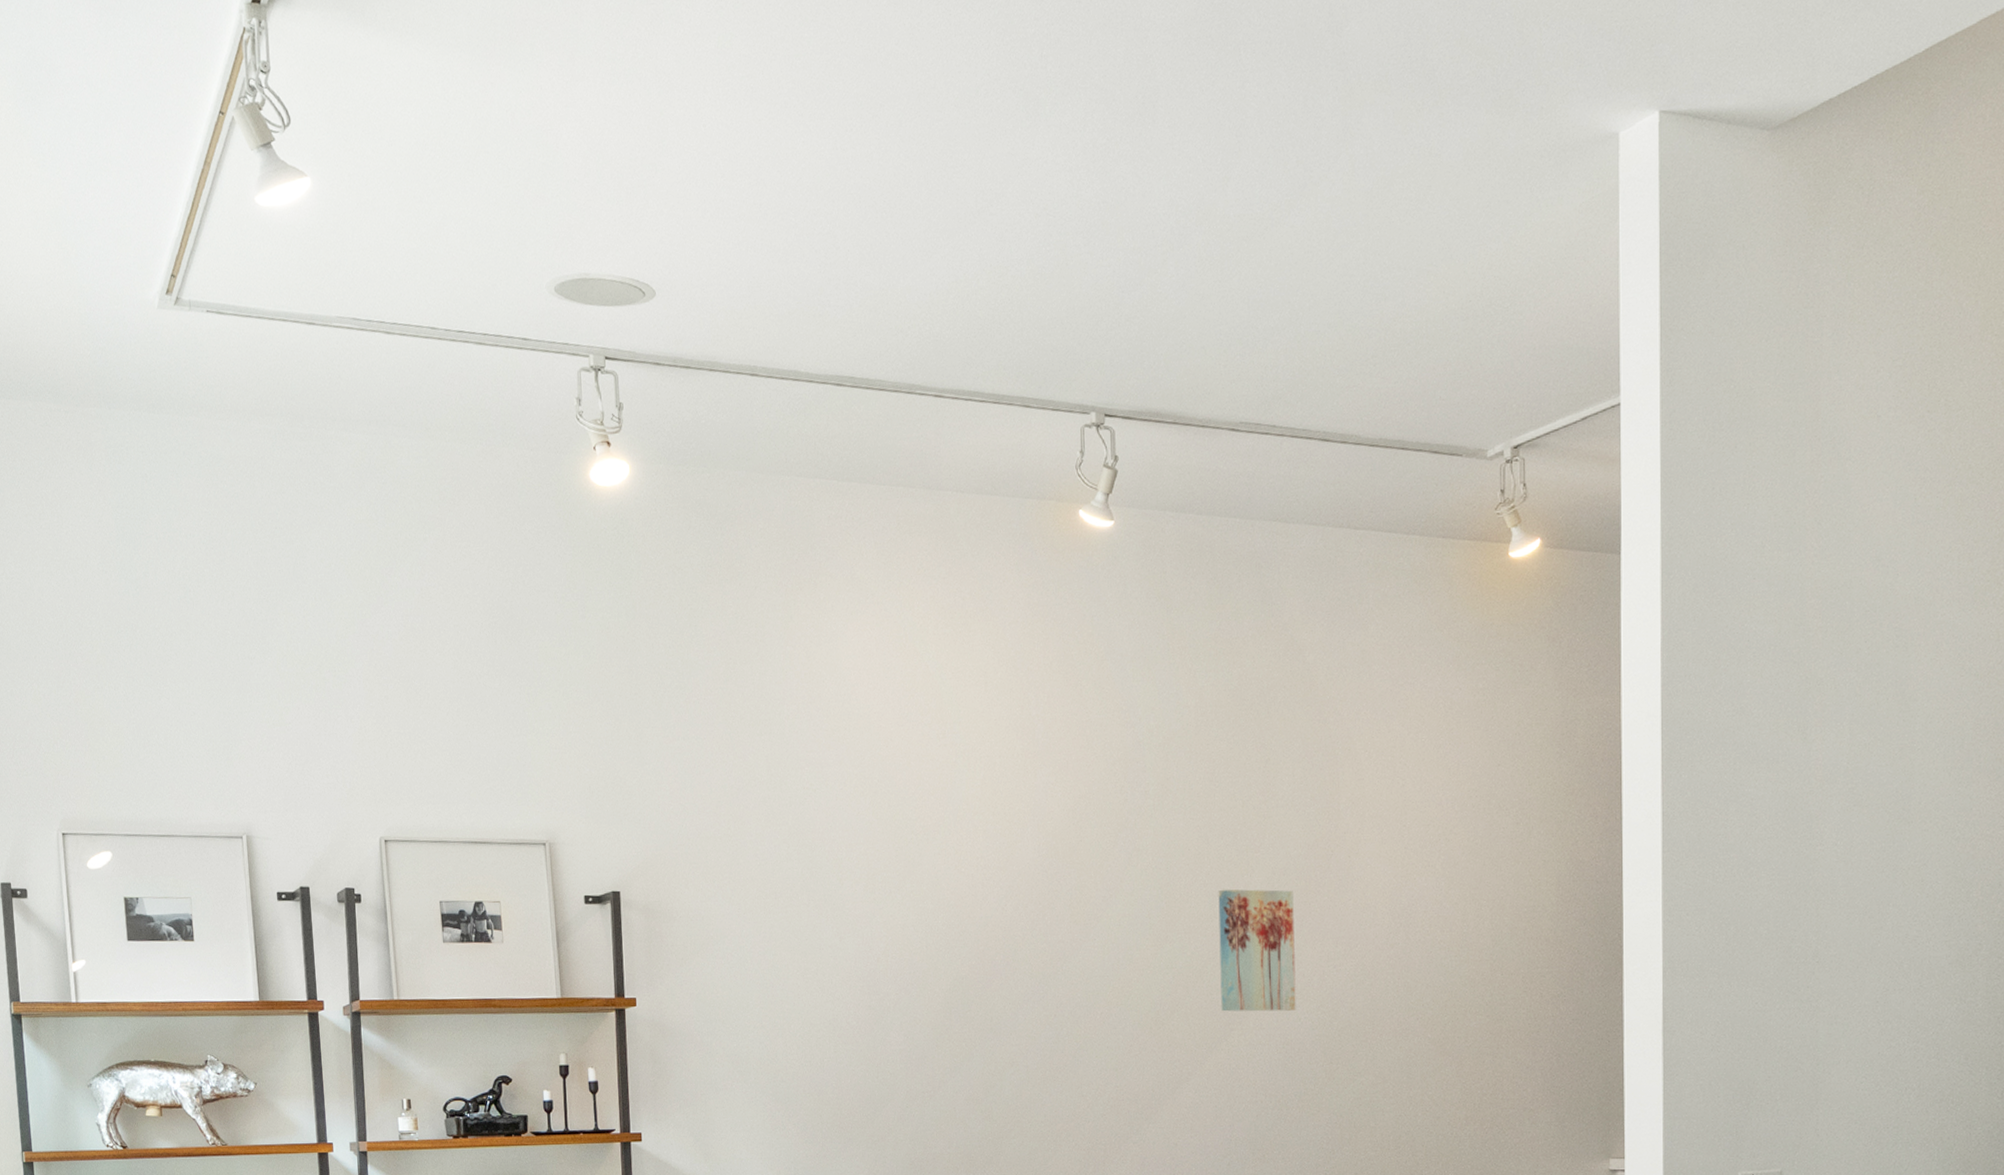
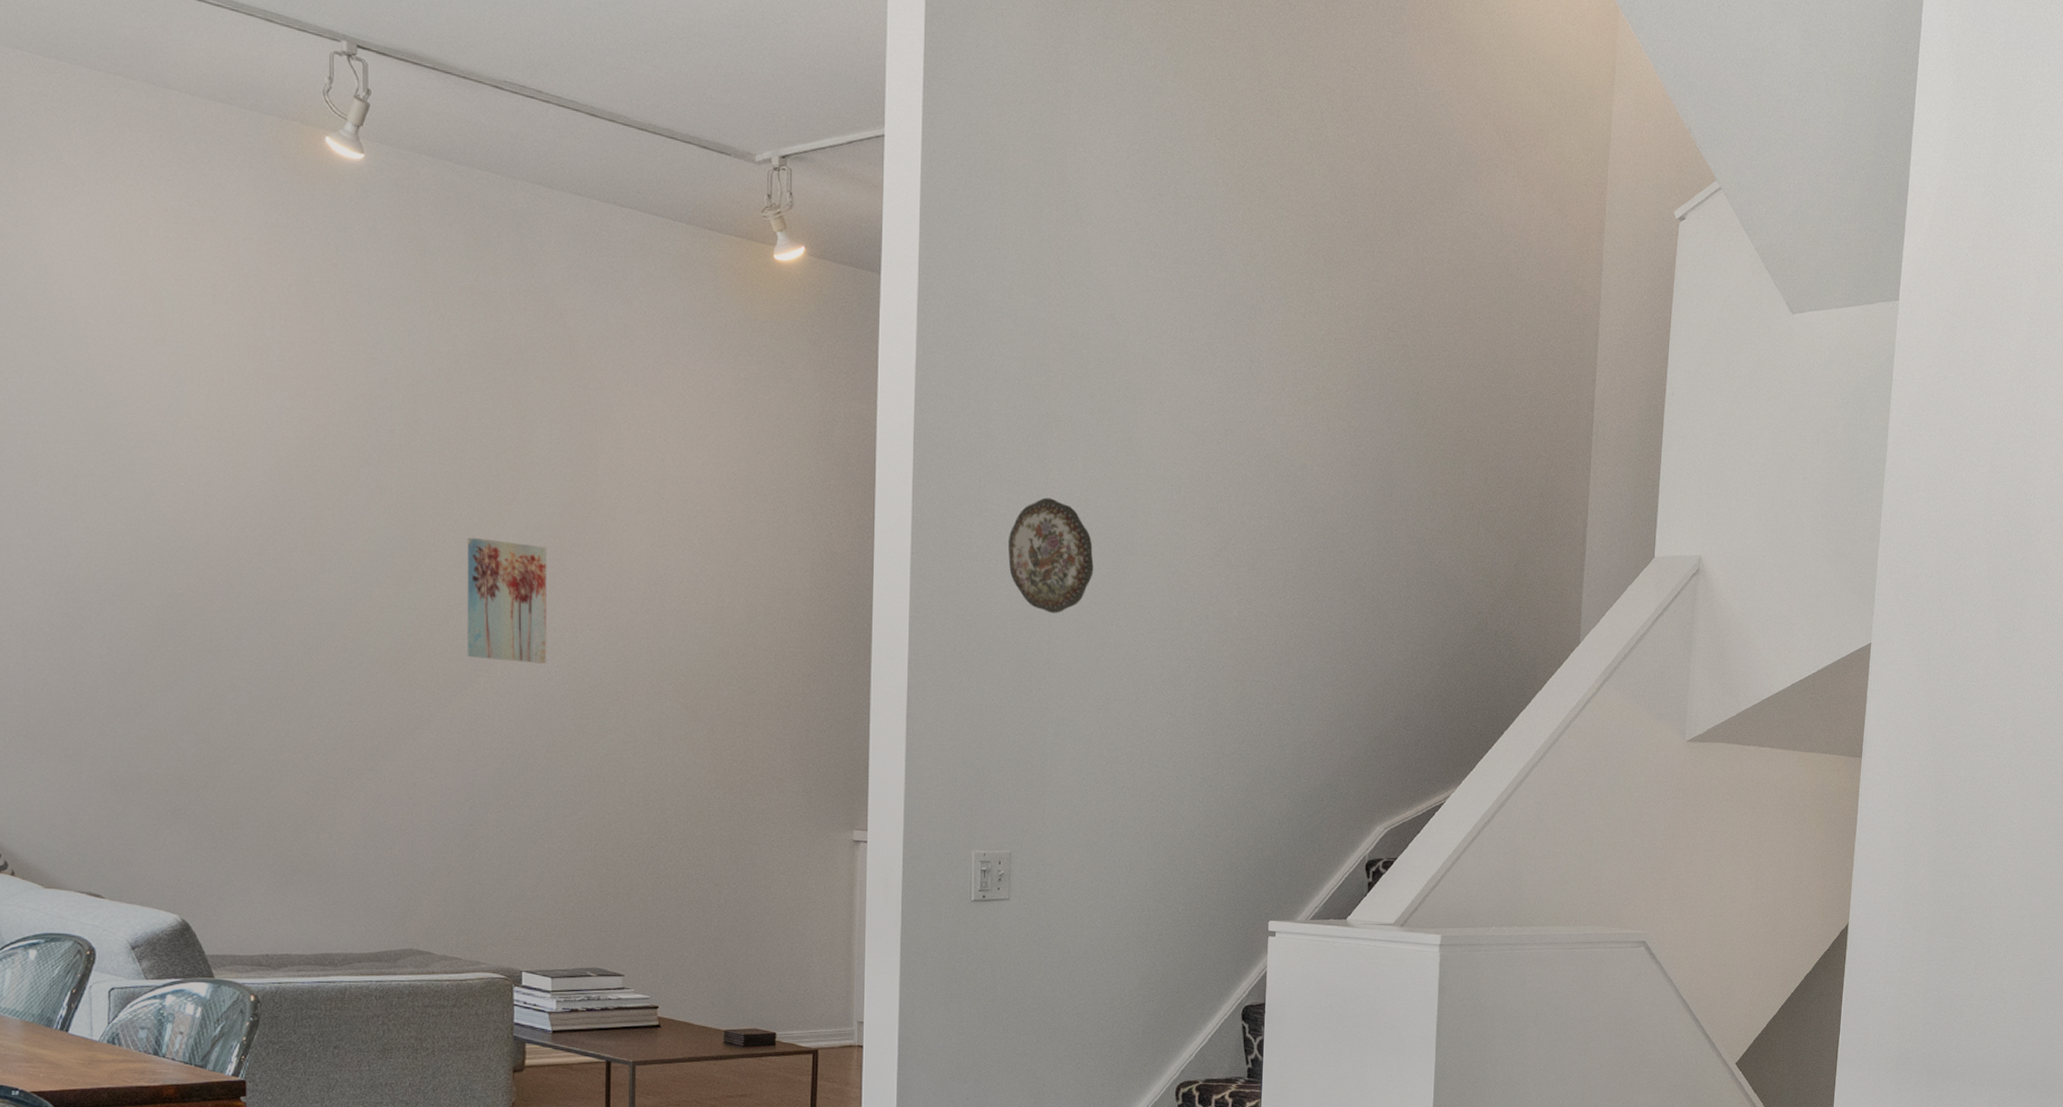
decorative plate: none [1767,771,1865,900] -> present [1007,497,1094,613]

